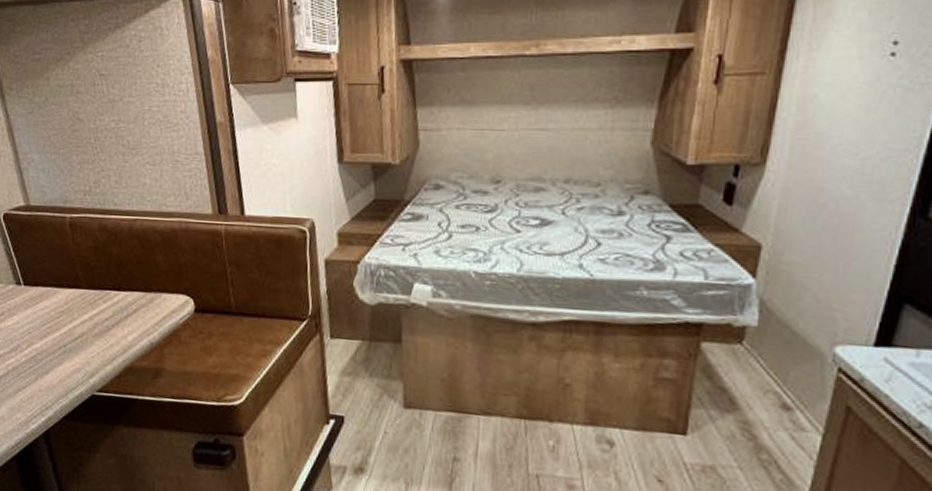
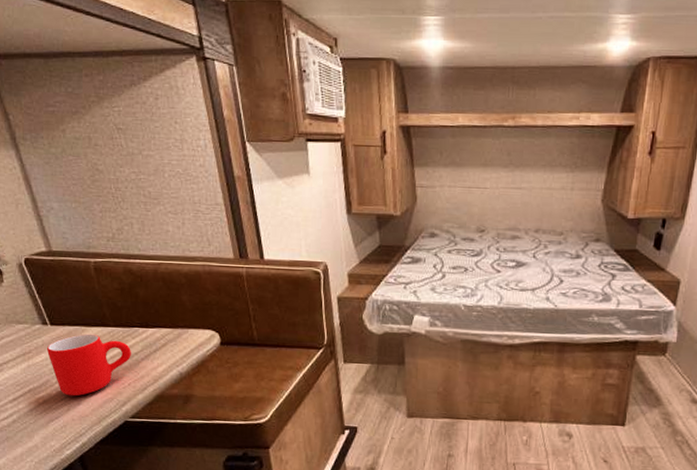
mug: none [19,295,102,365] -> present [47,333,131,397]

